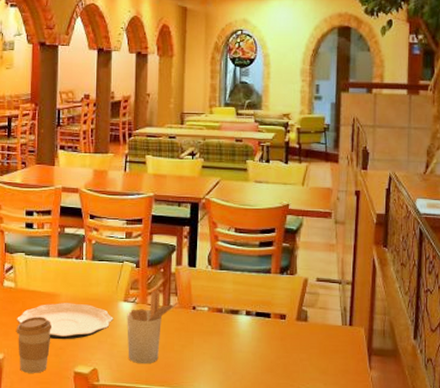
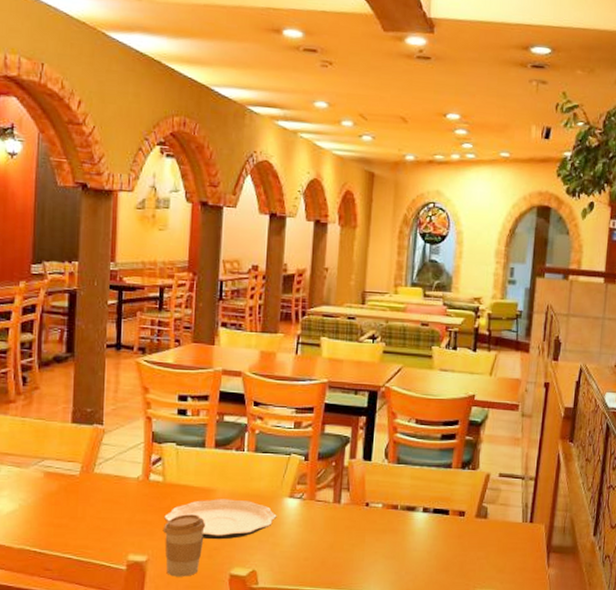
utensil holder: present [127,290,178,363] -> none [291,485,350,564]

